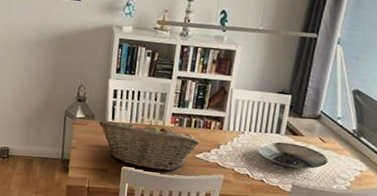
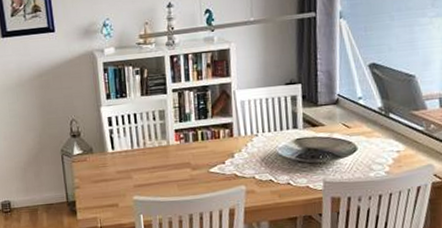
fruit basket: present [98,120,200,171] -> none [98,142,211,195]

